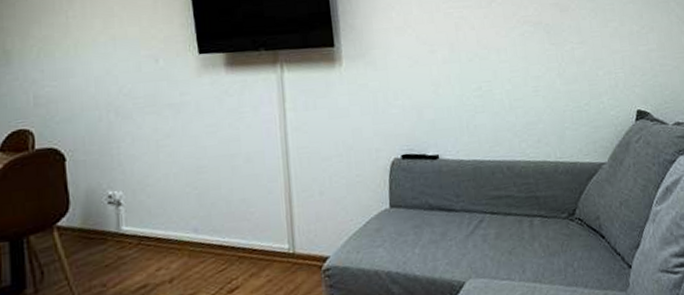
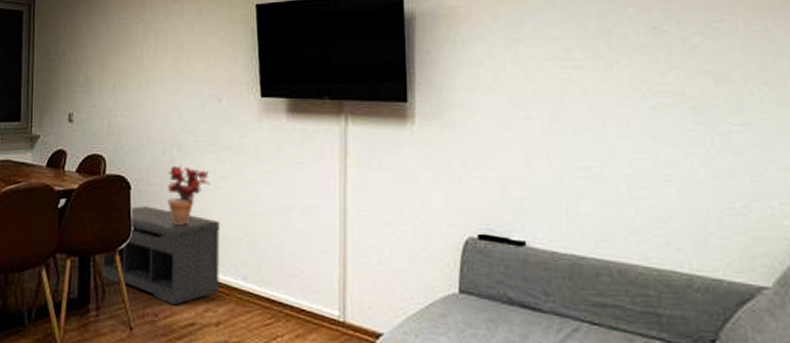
bench: none [36,175,171,272] -> present [101,206,220,306]
potted plant: none [105,129,153,190] -> present [167,165,210,225]

